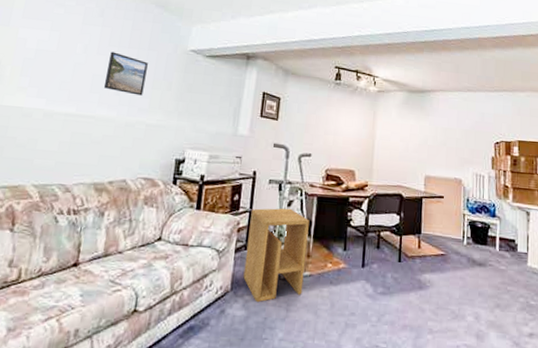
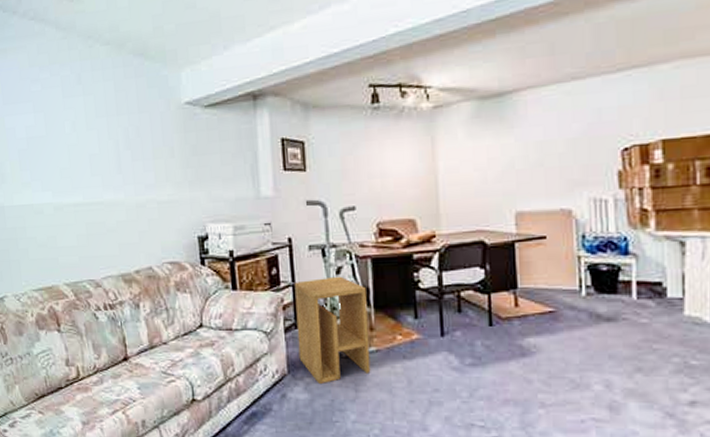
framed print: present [103,52,148,96] -> none [100,123,146,170]

